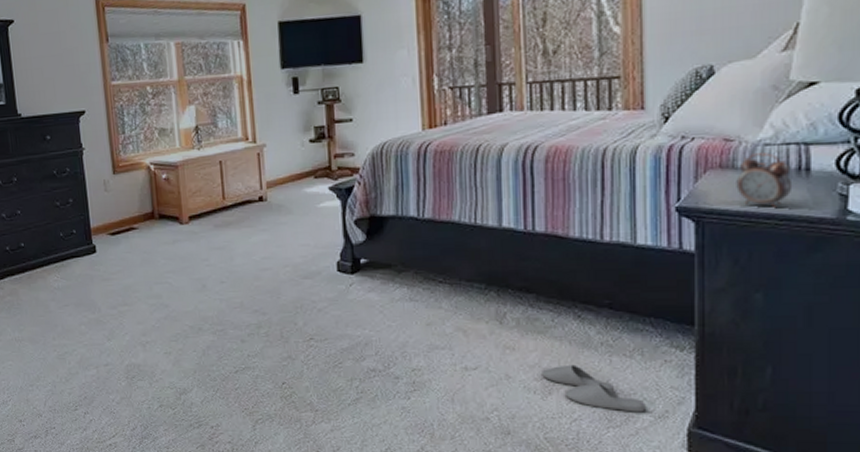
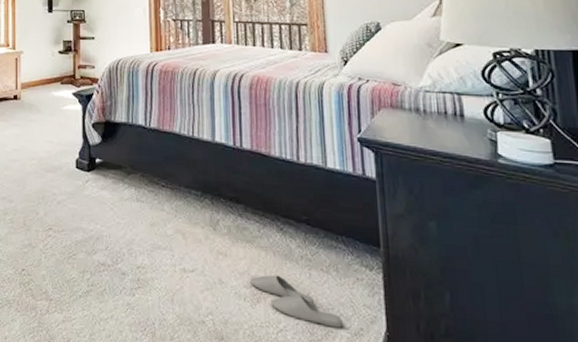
alarm clock: present [736,153,793,209] -> none [405,98,451,147]

